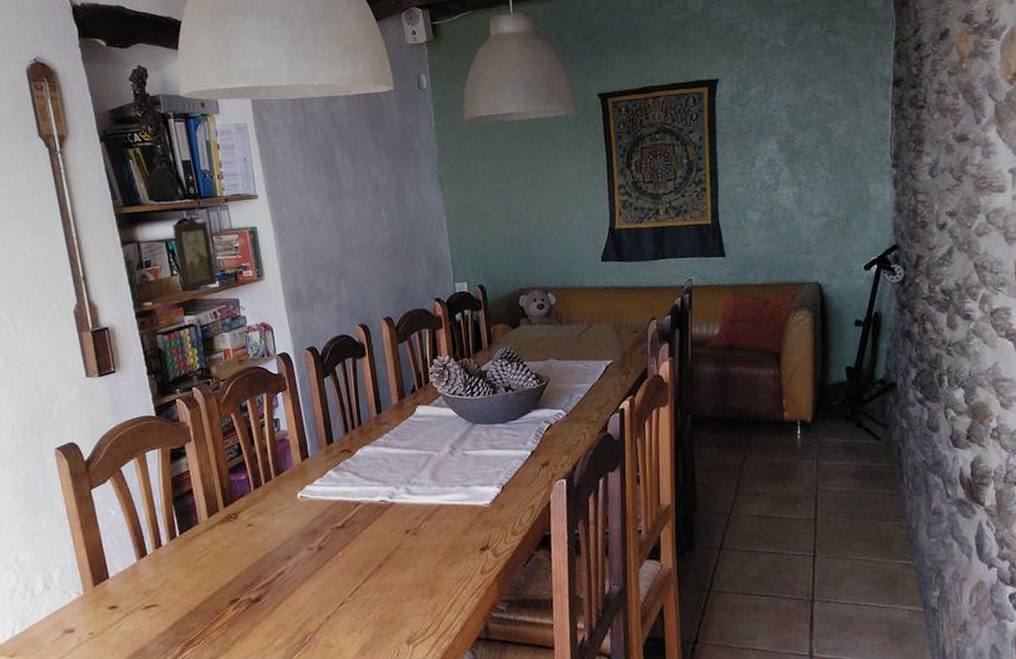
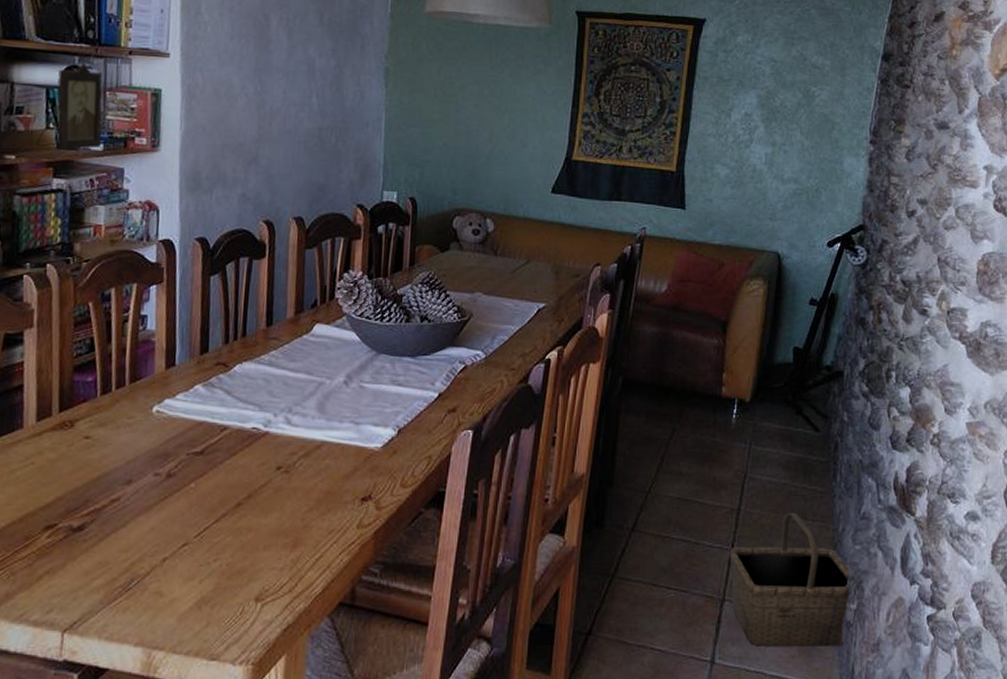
basket: none [812,516,933,638] -> present [729,512,851,647]

